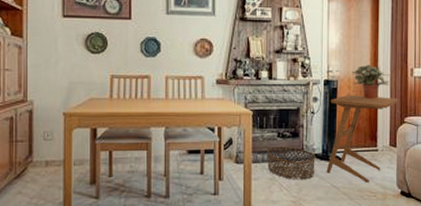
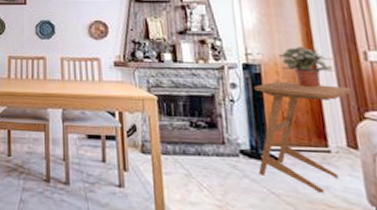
basket: present [266,146,315,180] -> none [178,137,244,181]

